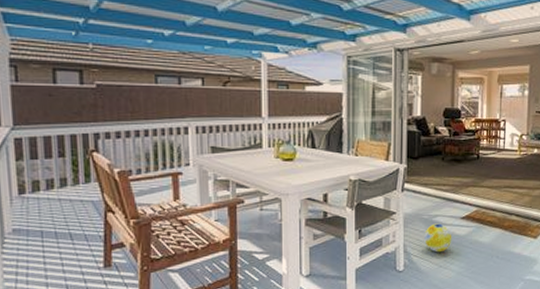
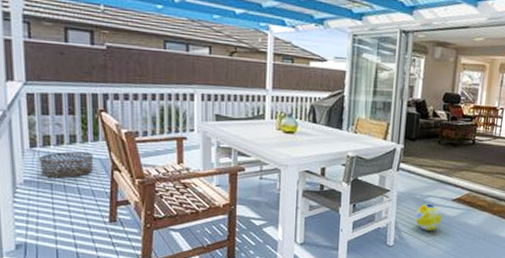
basket: none [27,195,87,224] -> present [38,151,94,178]

